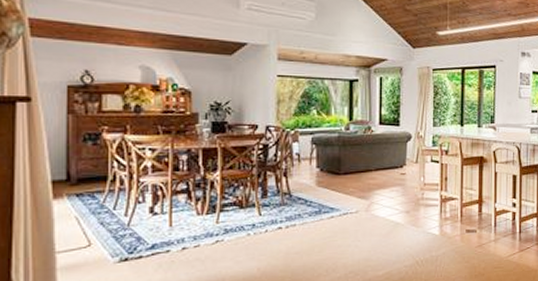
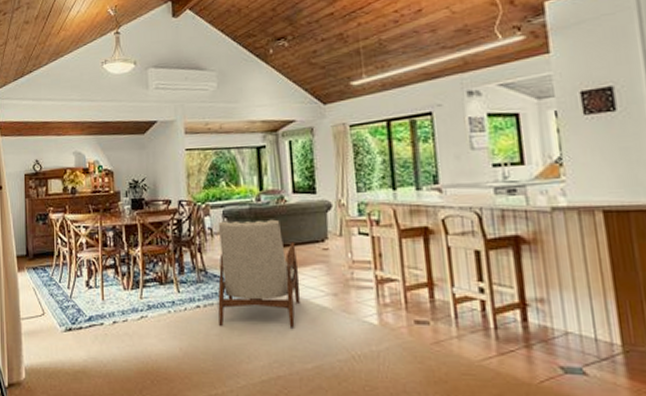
armchair: none [300,147,379,245] -> present [217,219,300,328]

